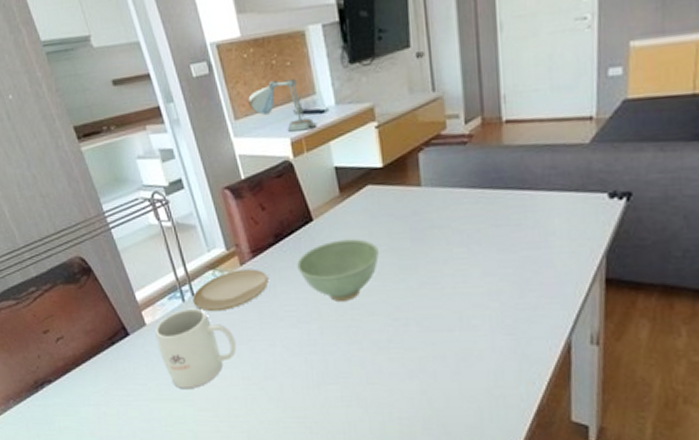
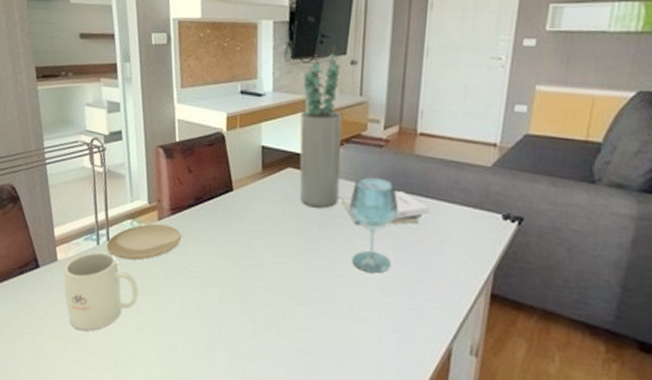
desk lamp: present [248,78,317,132] -> none [196,60,253,109]
bowl: present [297,239,379,301] -> none [210,212,288,272]
vase: none [366,39,427,223] -> present [299,45,343,208]
books: none [429,188,527,233] -> present [340,191,429,226]
wine glass: none [439,177,494,279] -> present [349,177,399,273]

